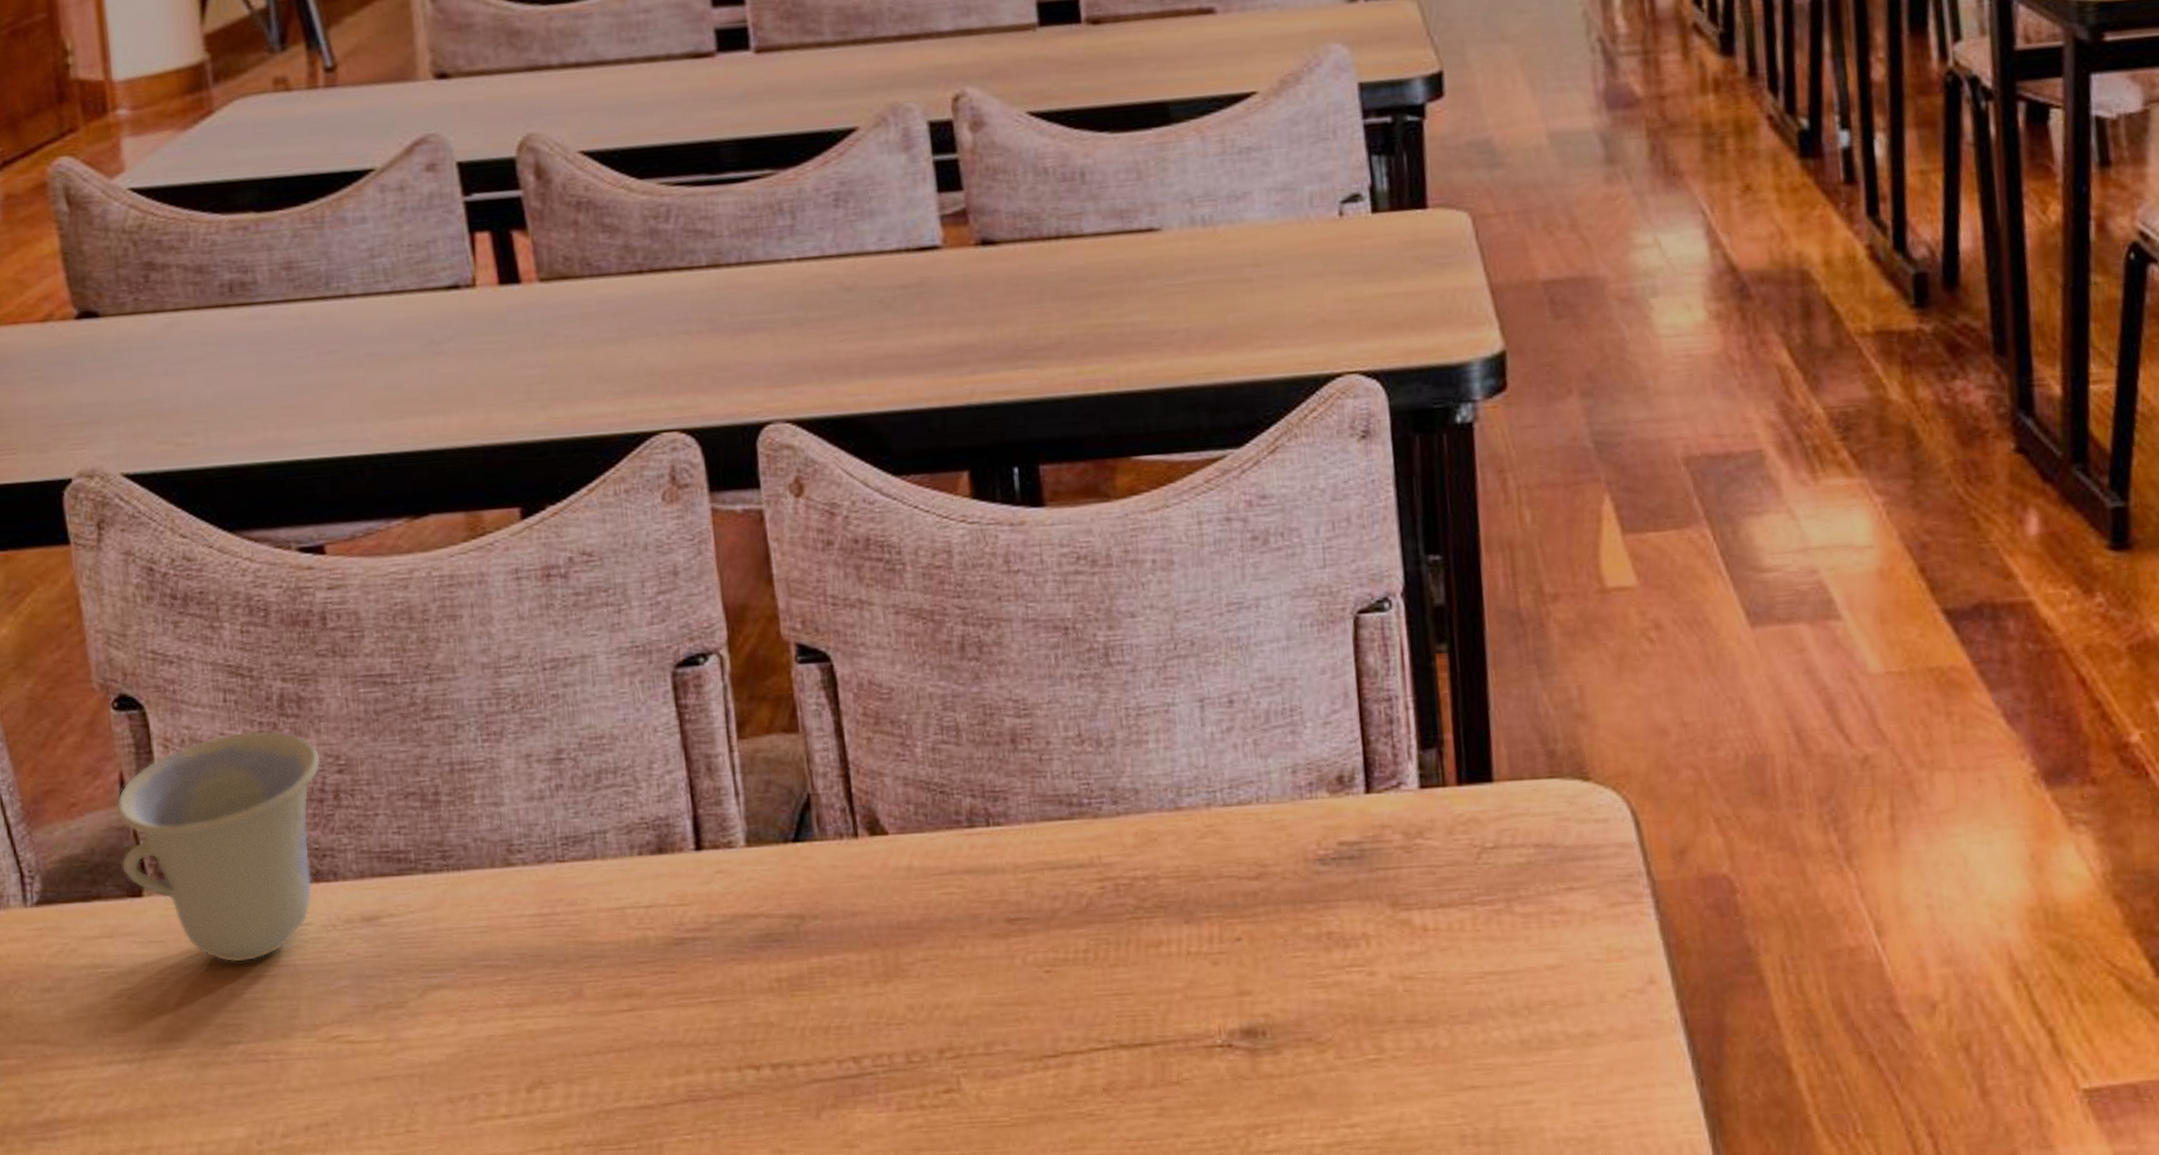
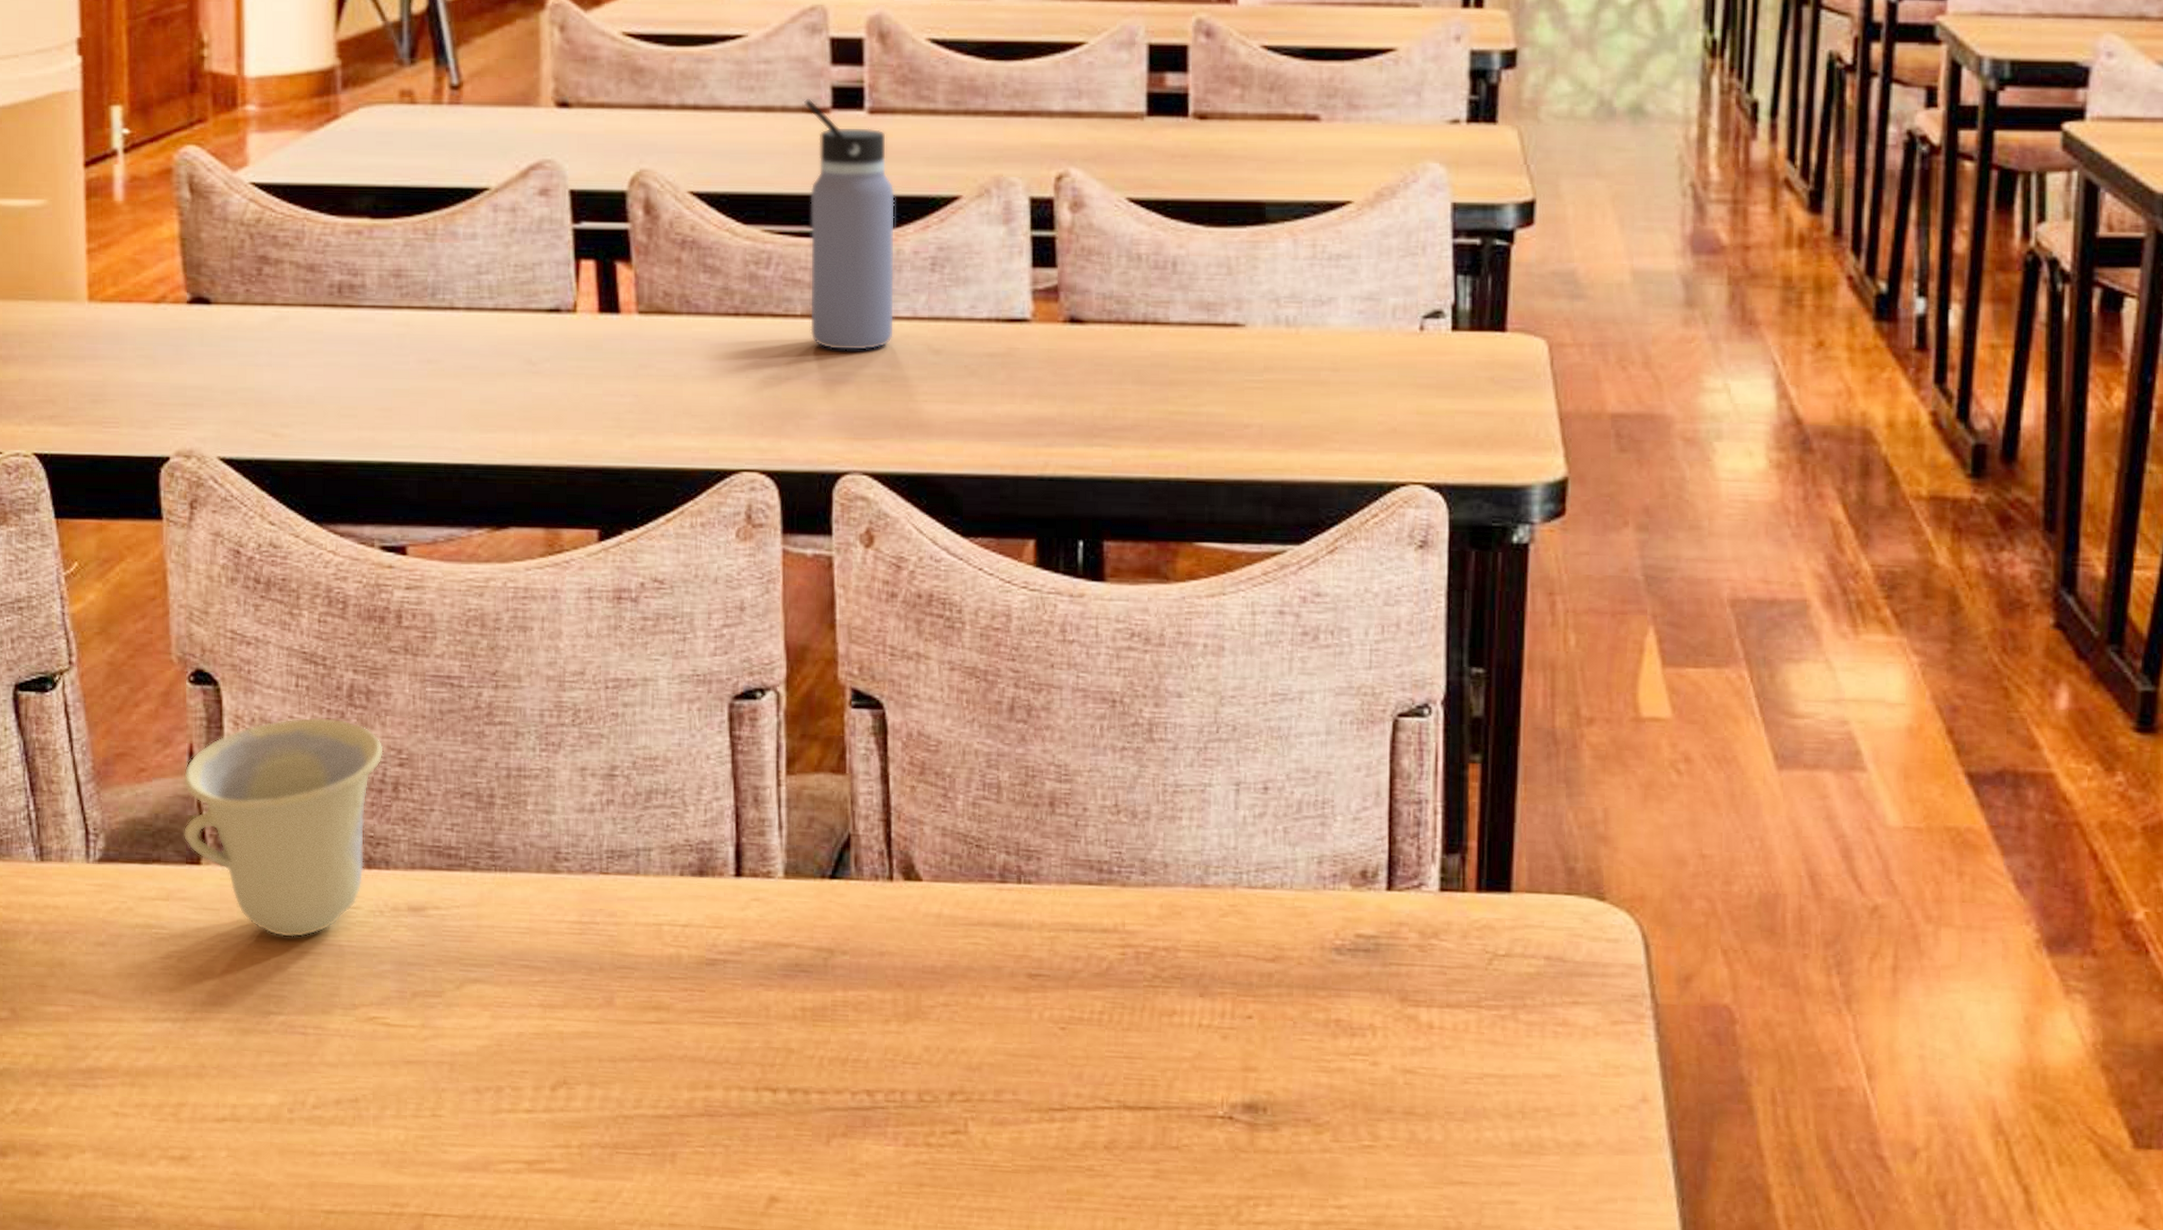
water bottle: none [688,43,804,299] -> present [804,98,895,351]

